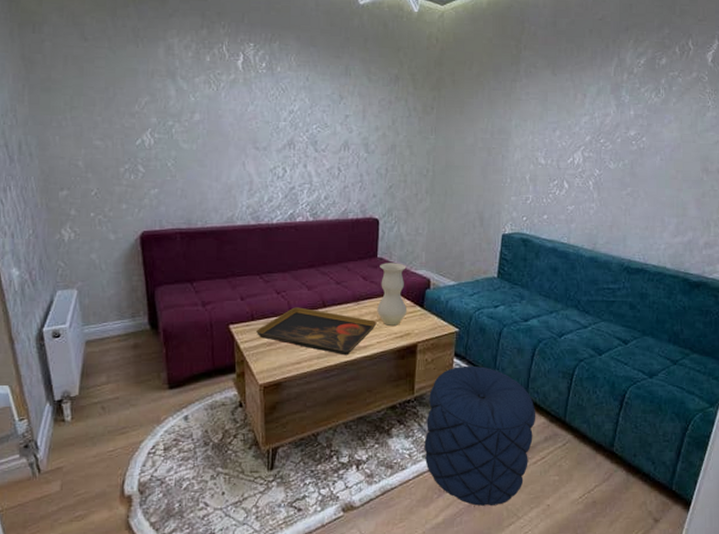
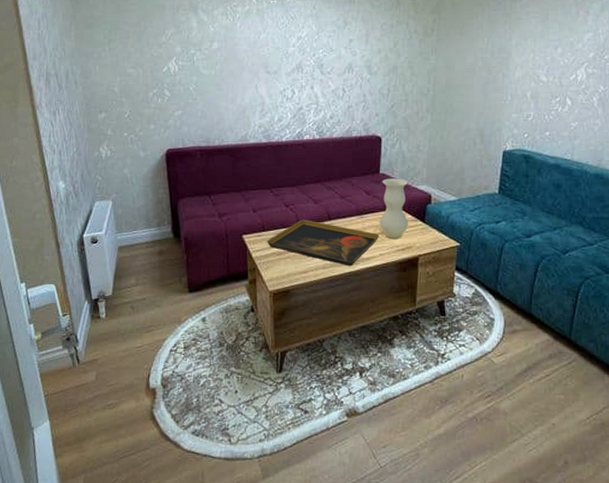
pouf: present [424,365,536,506] -> none [426,279,540,420]

